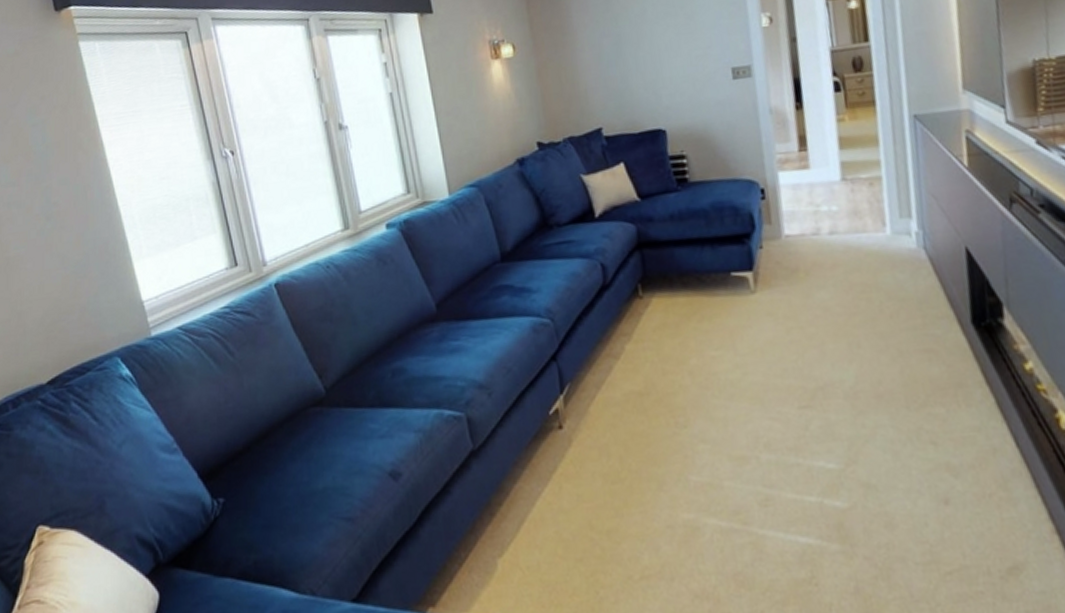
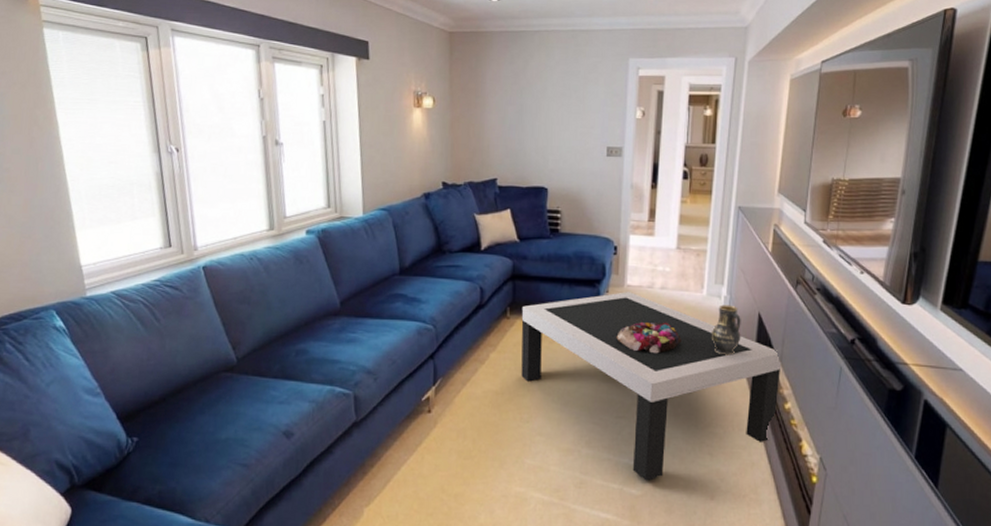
coffee table: none [655,243,1015,488] -> present [521,292,782,481]
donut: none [782,276,868,320] -> present [616,321,681,354]
vase: none [905,242,948,310] -> present [711,304,741,356]

